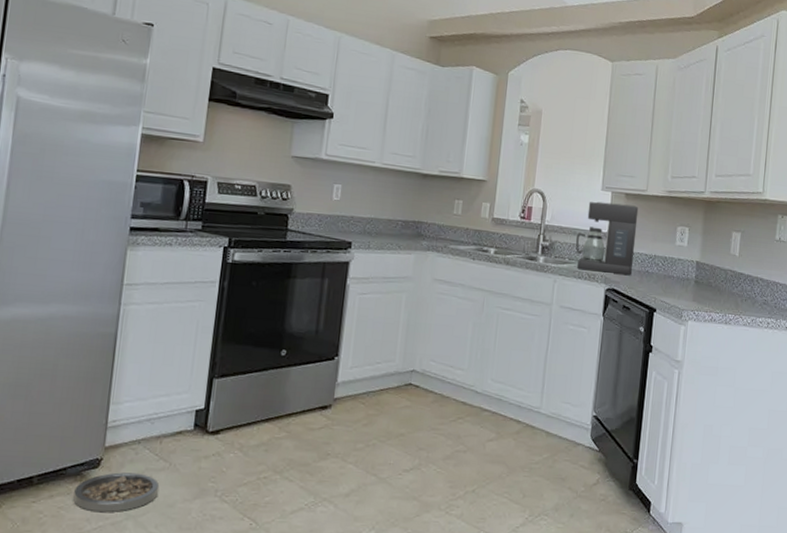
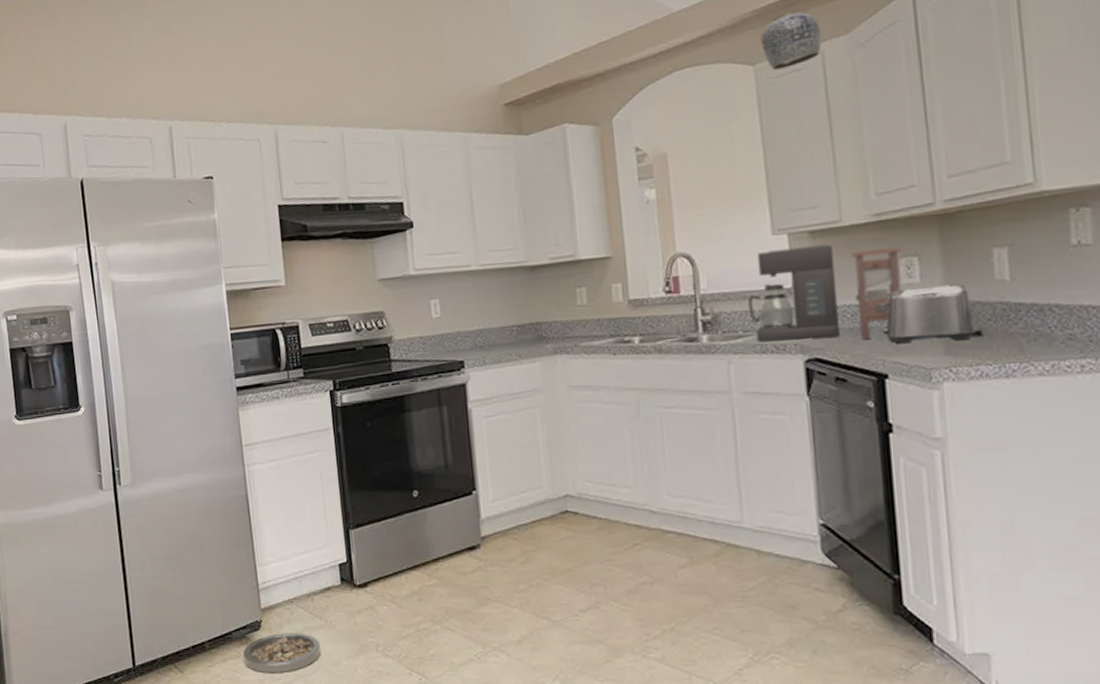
decorative jar: none [619,31,659,71] -> present [760,10,822,70]
paper towel holder: none [645,214,680,282] -> present [850,246,901,340]
toaster: none [658,248,719,293] -> present [879,284,986,344]

